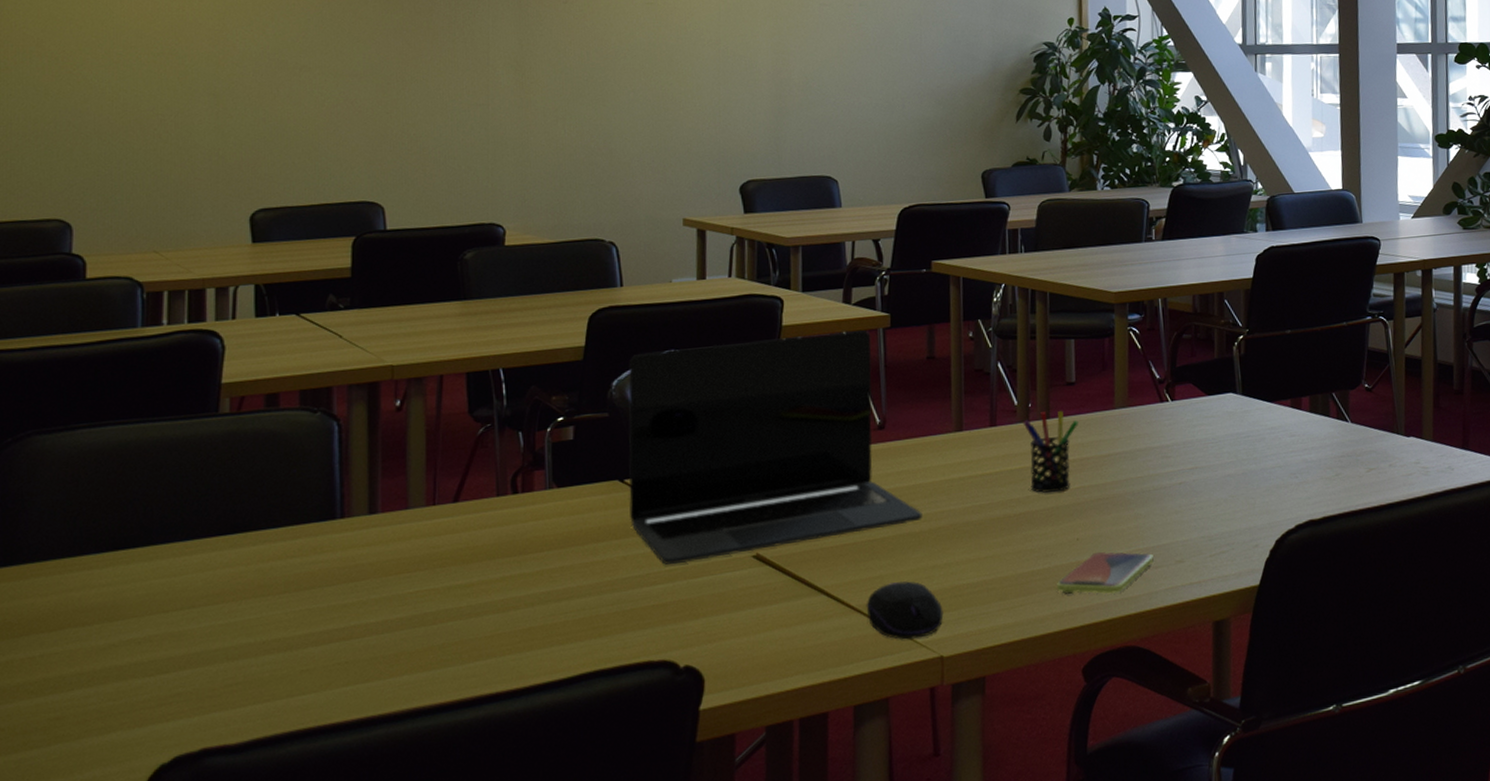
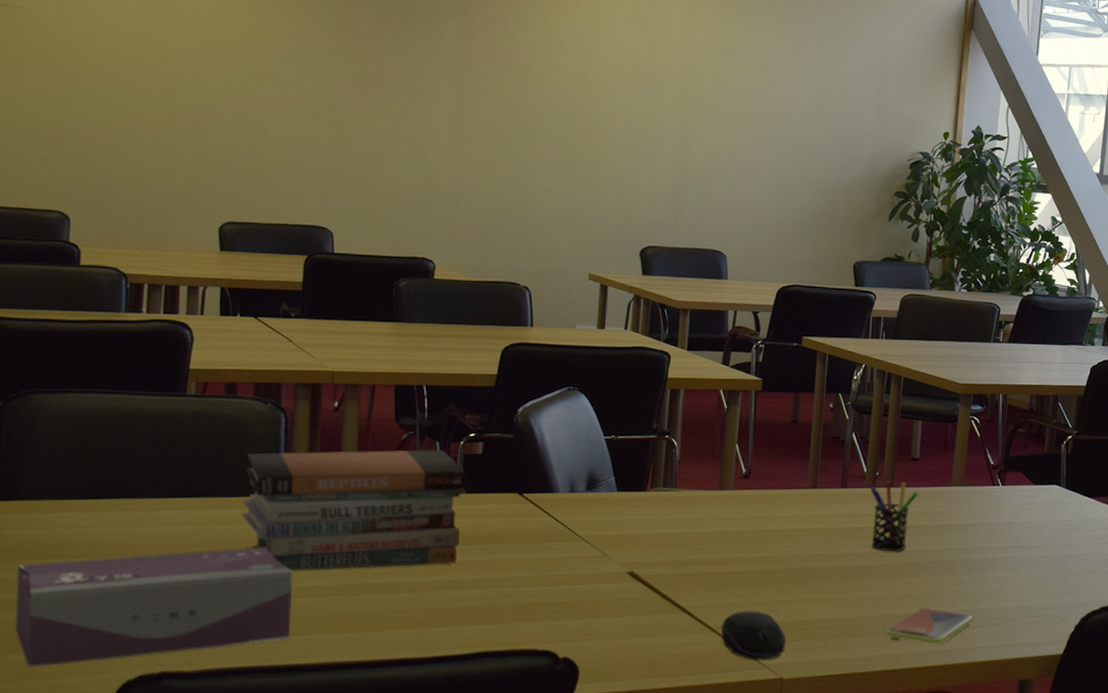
tissue box: none [18,581,357,767] -> present [14,547,293,668]
book stack: none [291,441,556,607] -> present [242,450,465,571]
laptop: present [628,330,923,565] -> none [526,387,776,571]

